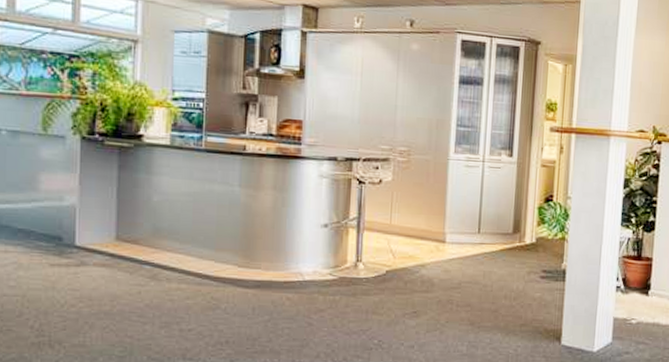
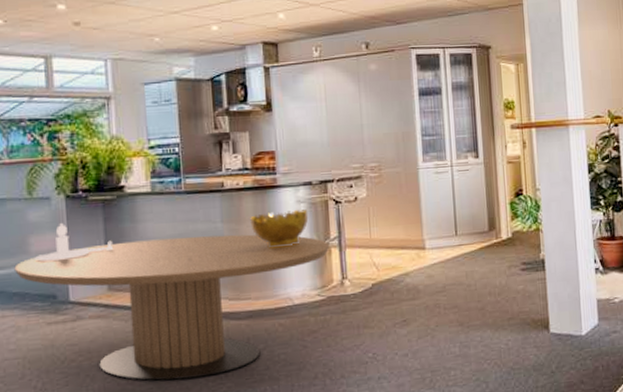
dining table: none [22,192,346,340] -> present [14,234,329,381]
candlestick: none [43,165,126,203] -> present [34,223,114,262]
decorative bowl: none [269,183,330,221] -> present [250,209,309,248]

